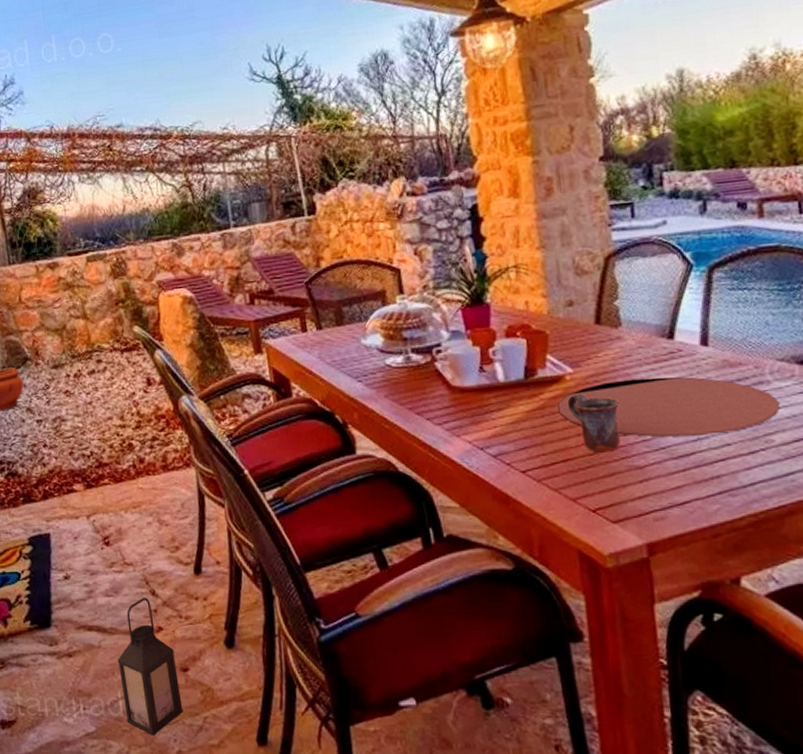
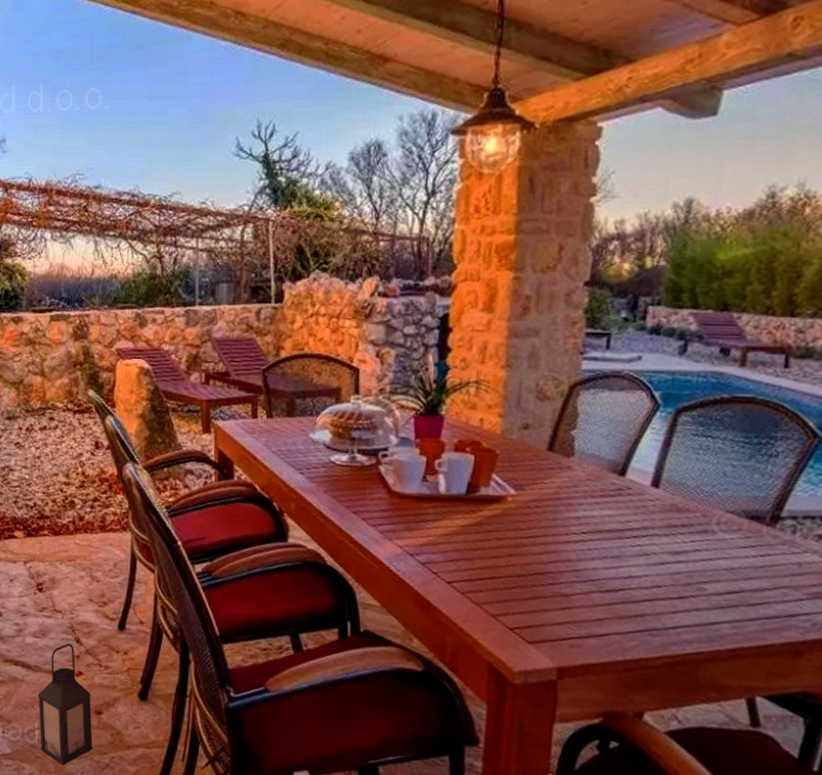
placemat: present [558,376,780,438] -> none [494,509,720,575]
mug: present [567,393,620,453] -> none [504,516,557,576]

